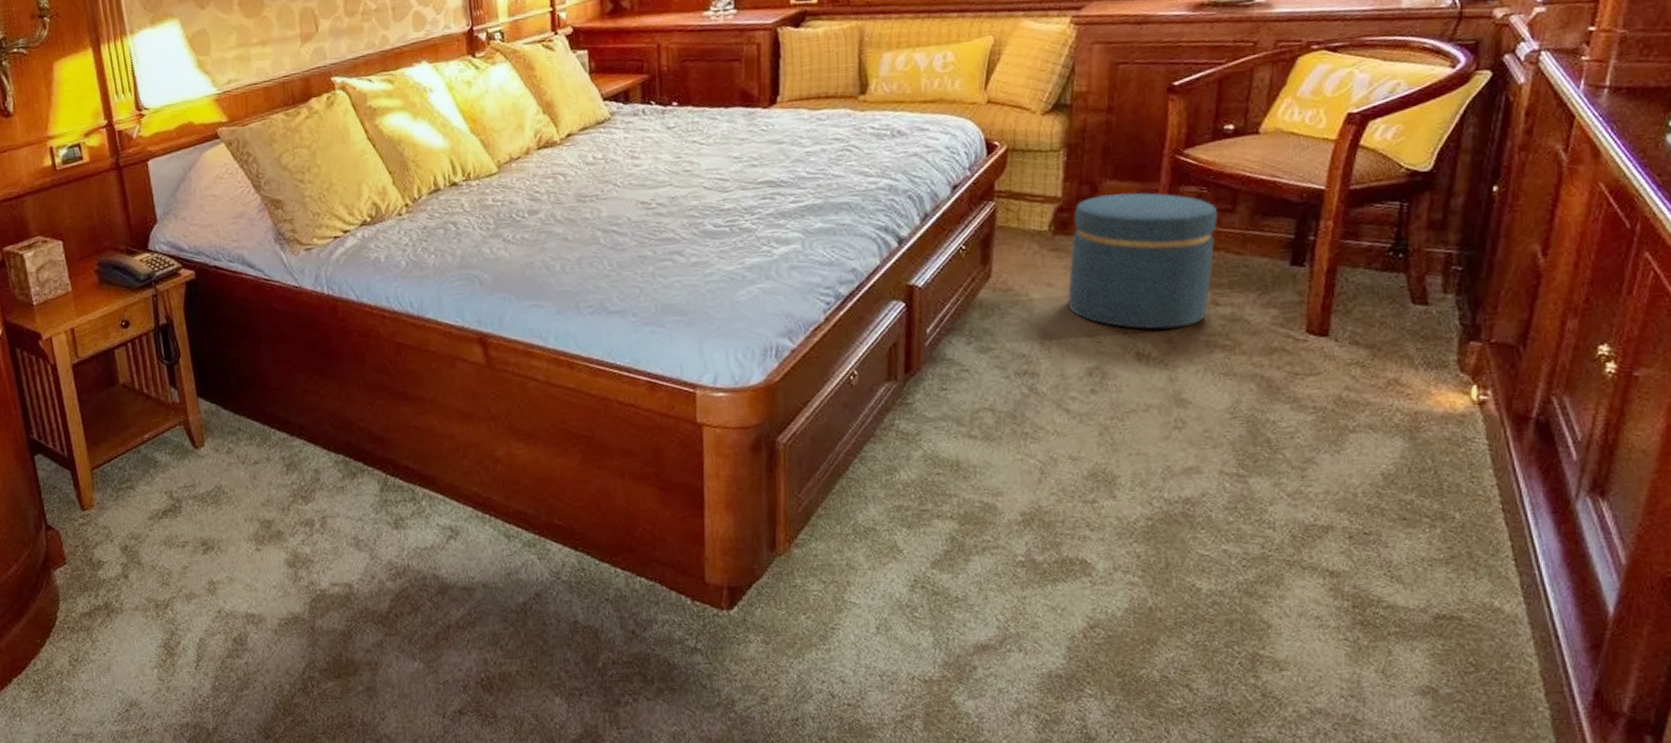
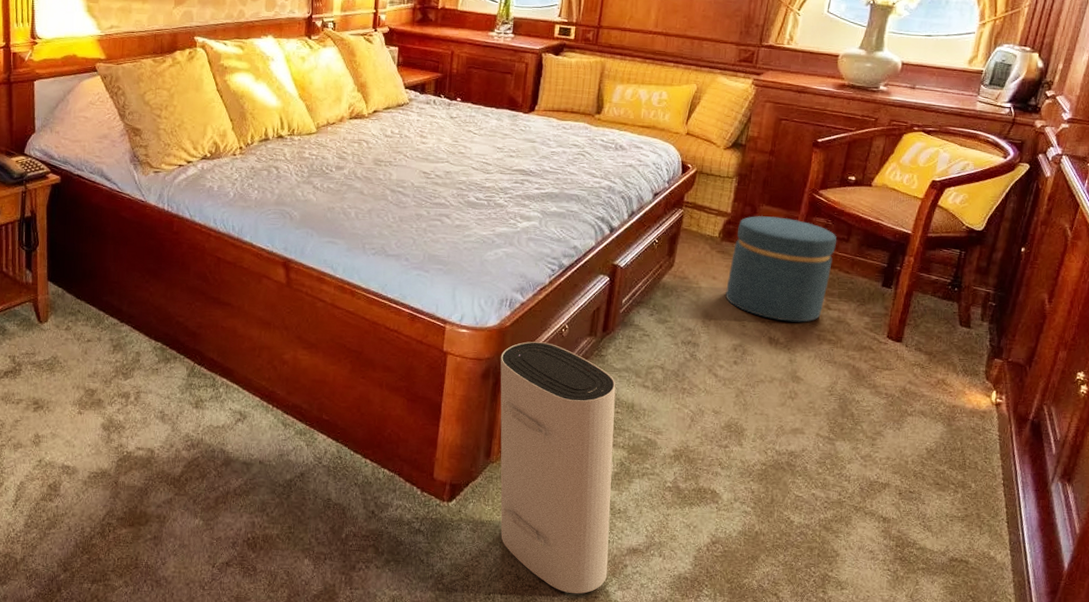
air purifier: none [773,396,952,710] -> present [500,341,616,594]

